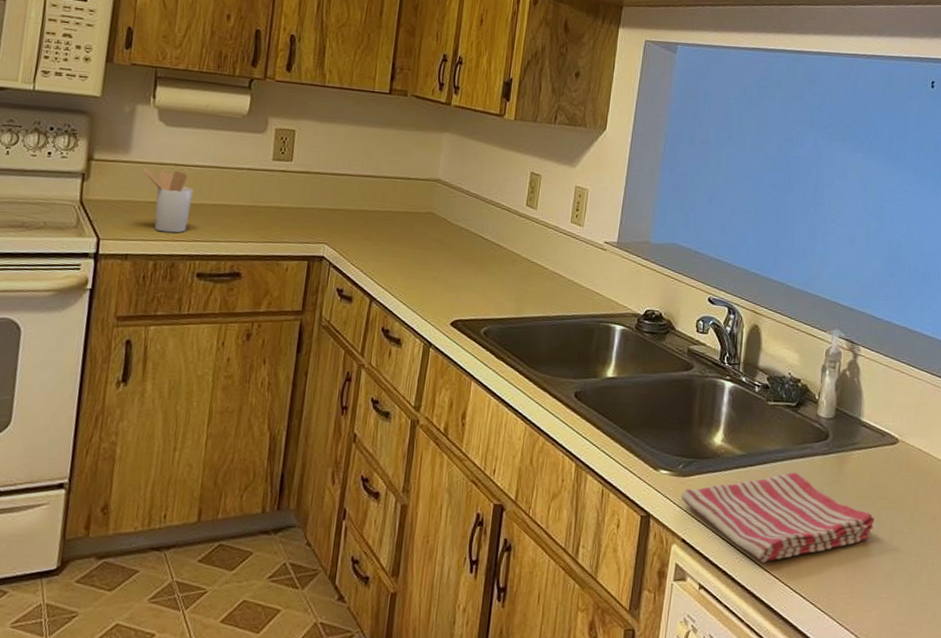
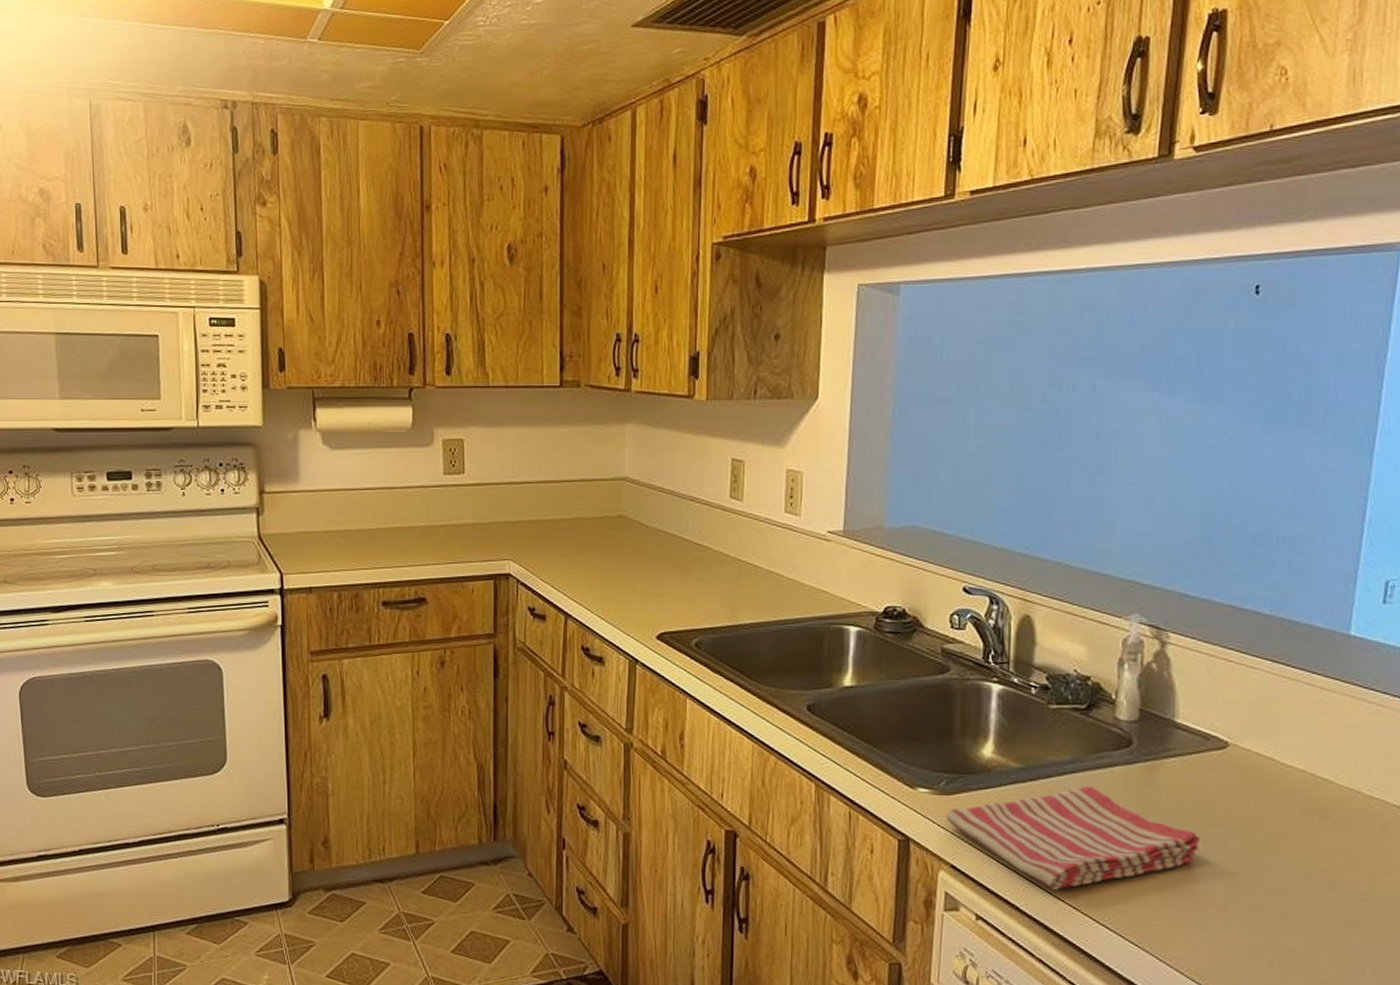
utensil holder: present [142,167,194,233] -> none [314,496,367,562]

